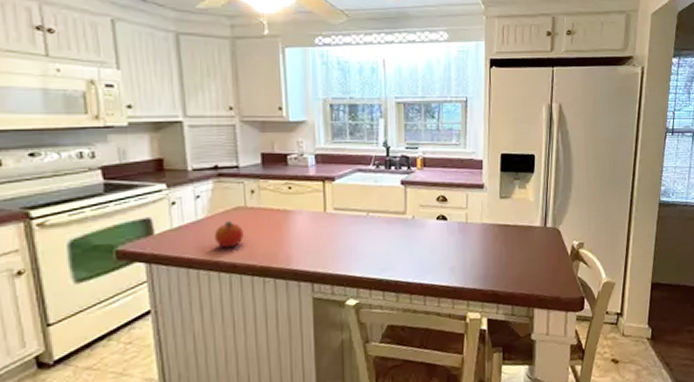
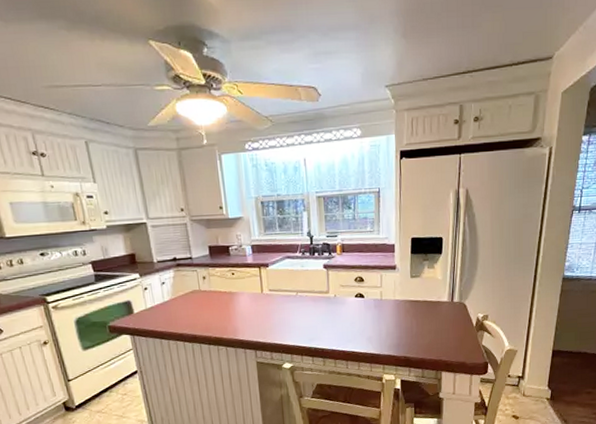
fruit: present [214,220,244,248] -> none [178,301,200,323]

